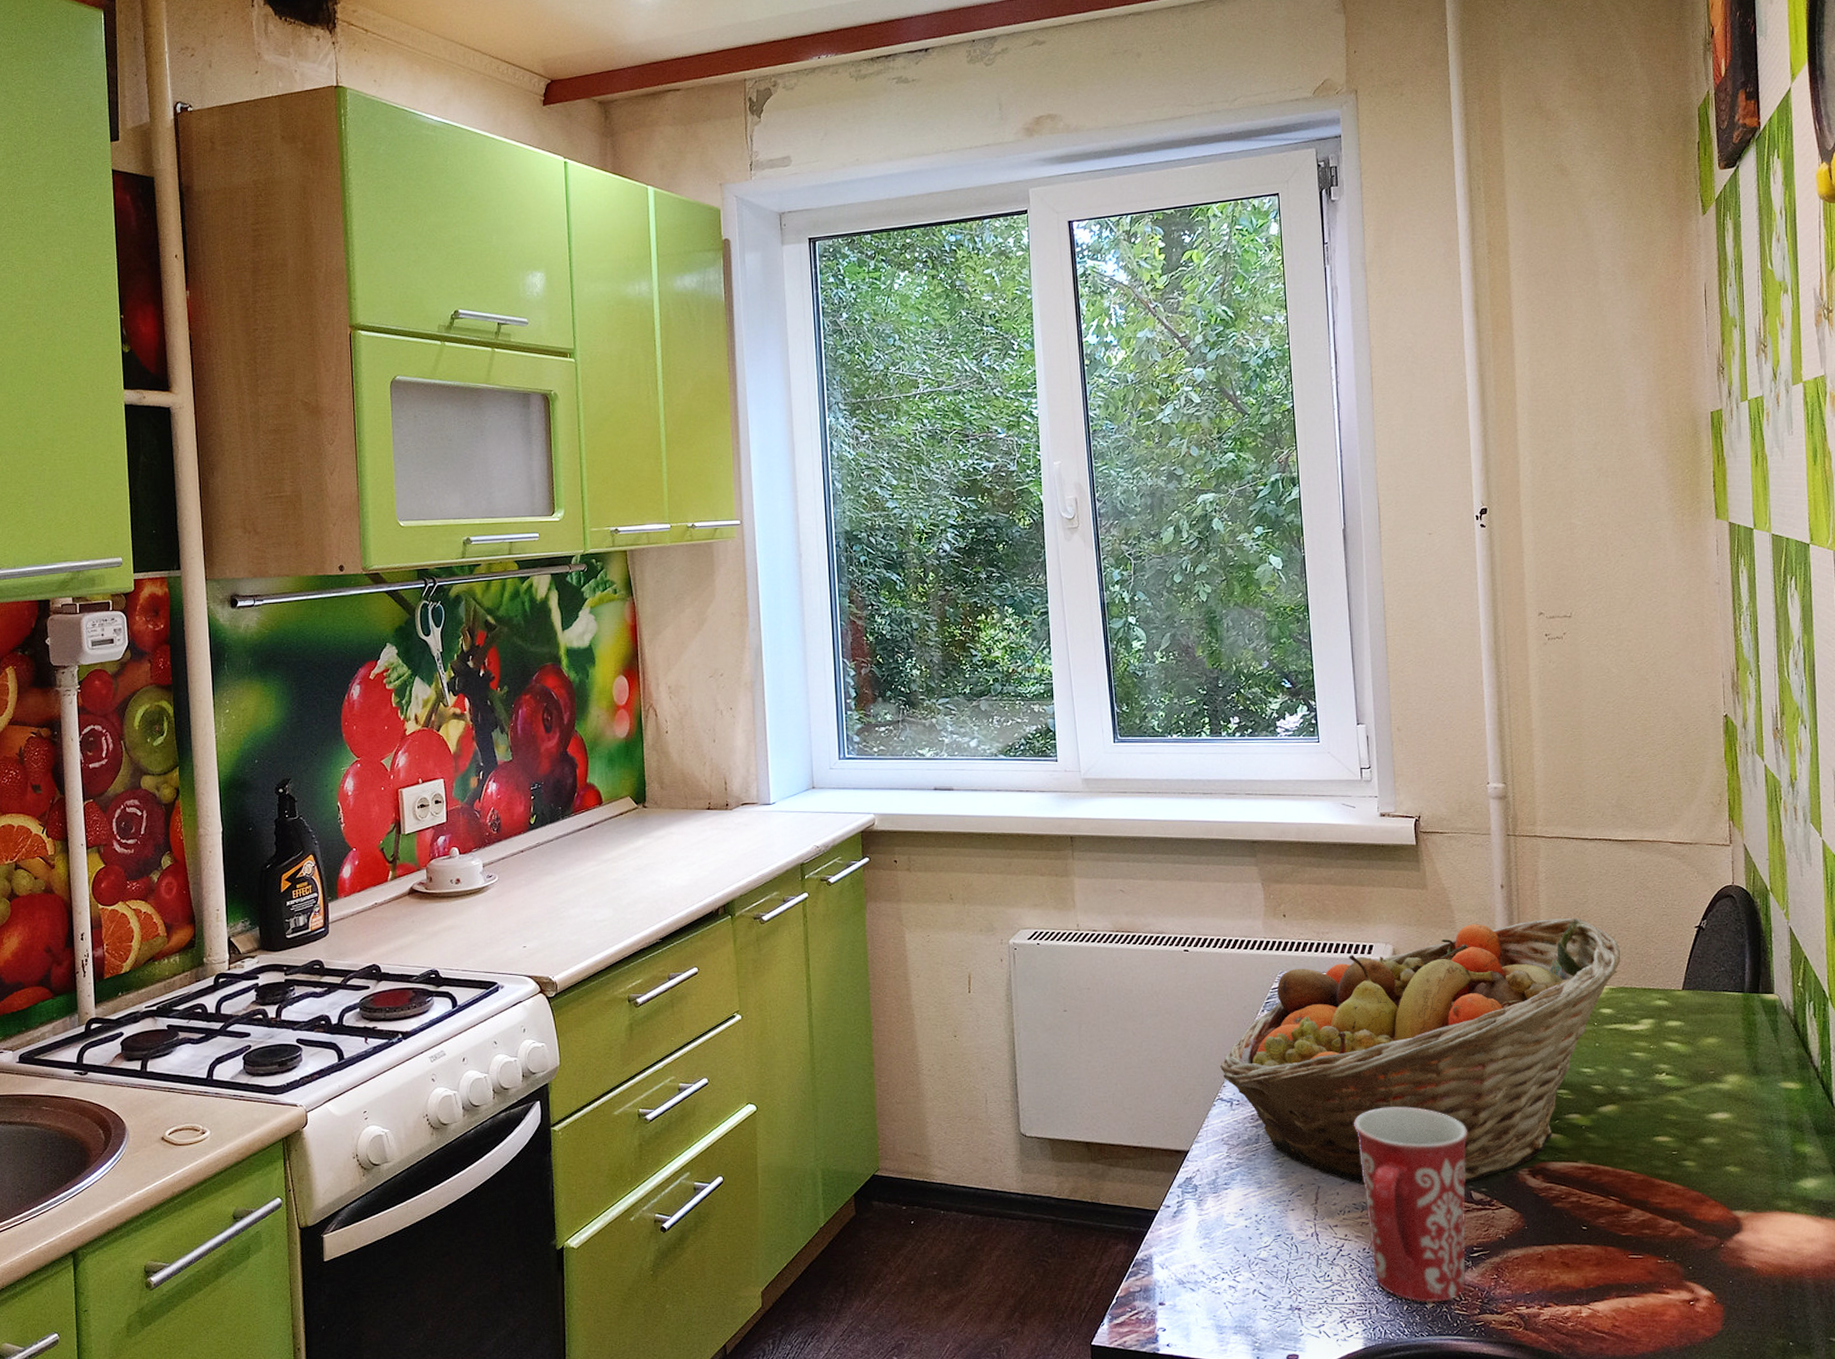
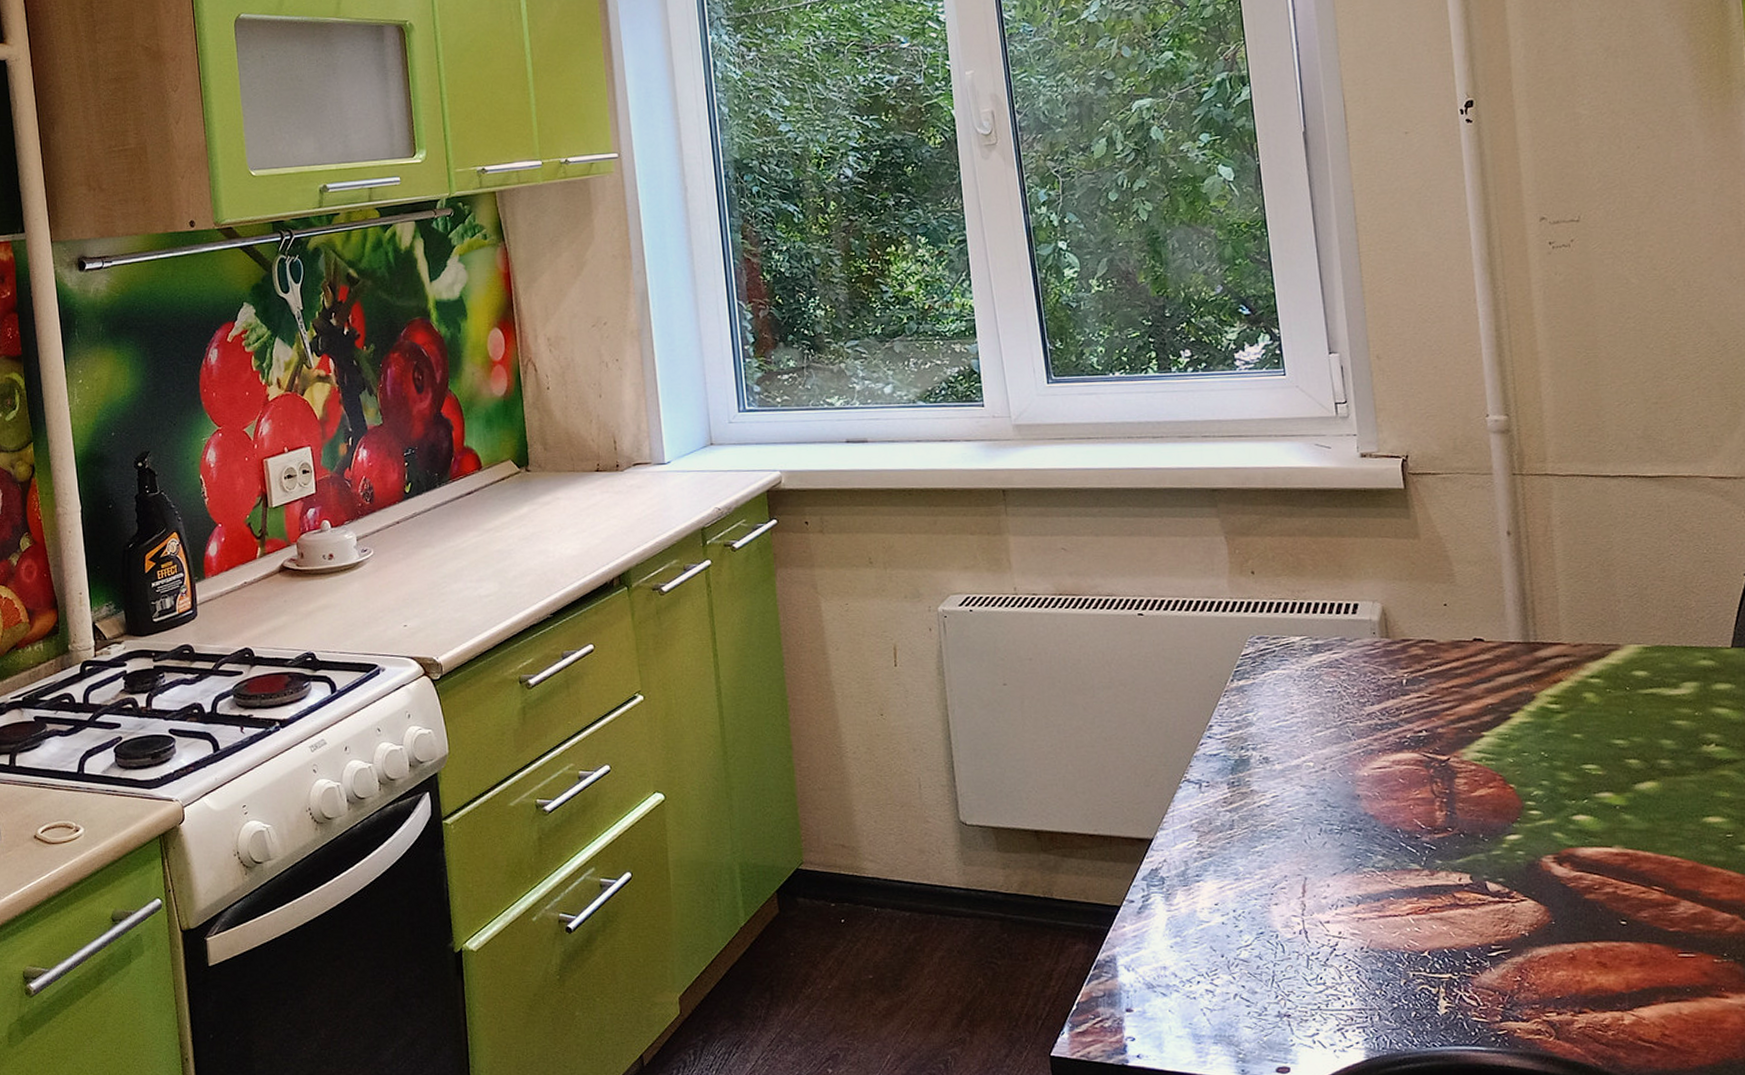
fruit basket: present [1220,918,1620,1184] -> none [1185,567,1655,874]
mug: present [1354,1107,1467,1303] -> none [1344,786,1484,1009]

